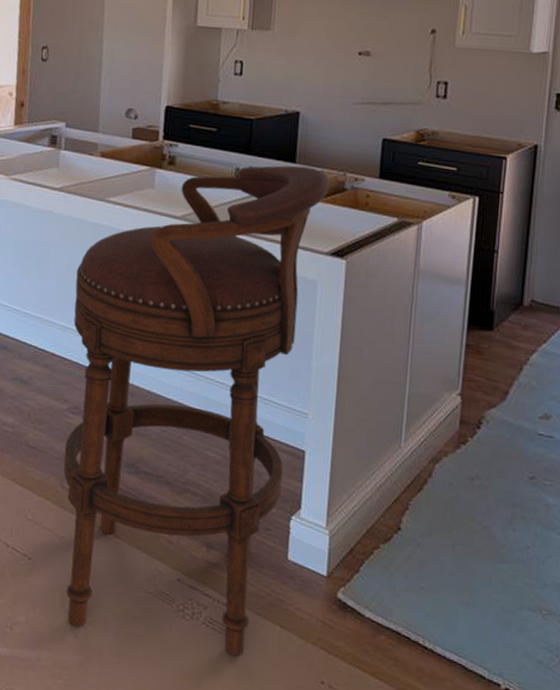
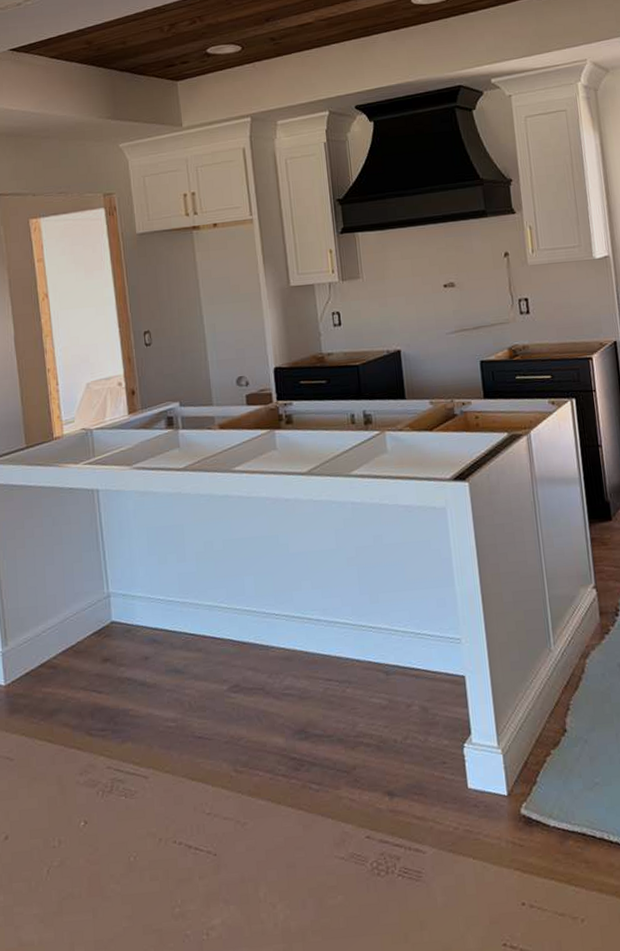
bar stool: present [63,165,330,656] -> none [214,400,450,914]

